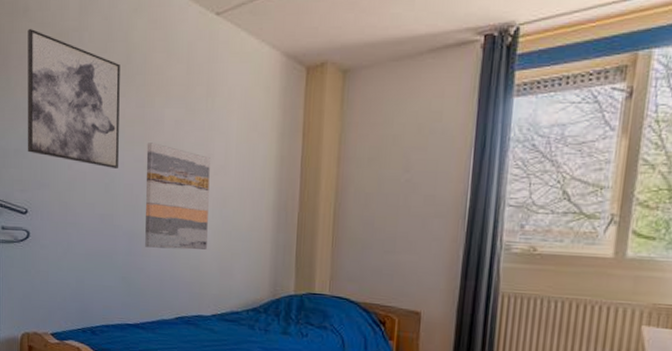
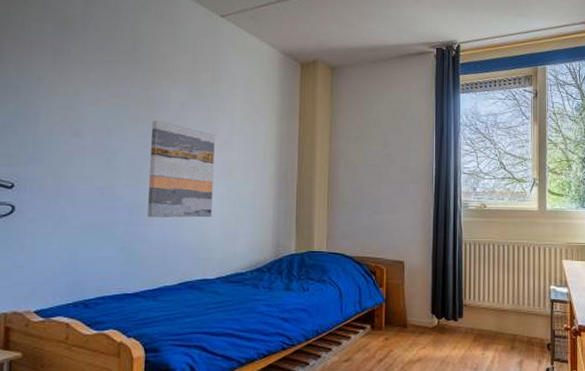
wall art: present [27,28,120,168] -> none [18,13,126,144]

